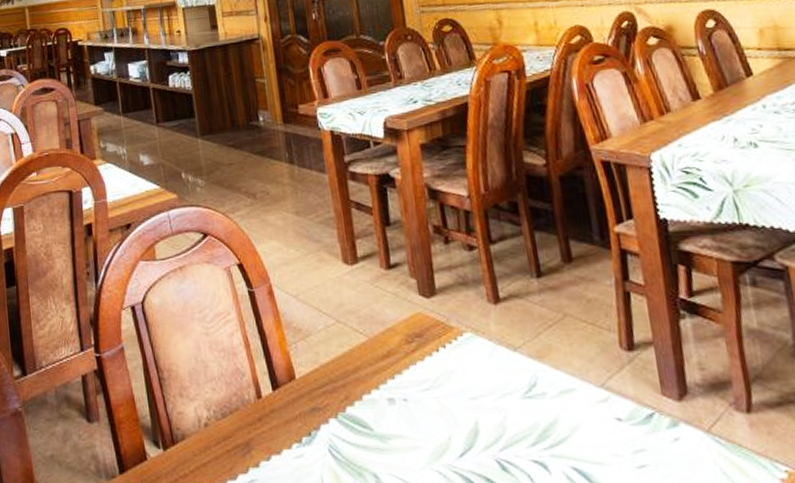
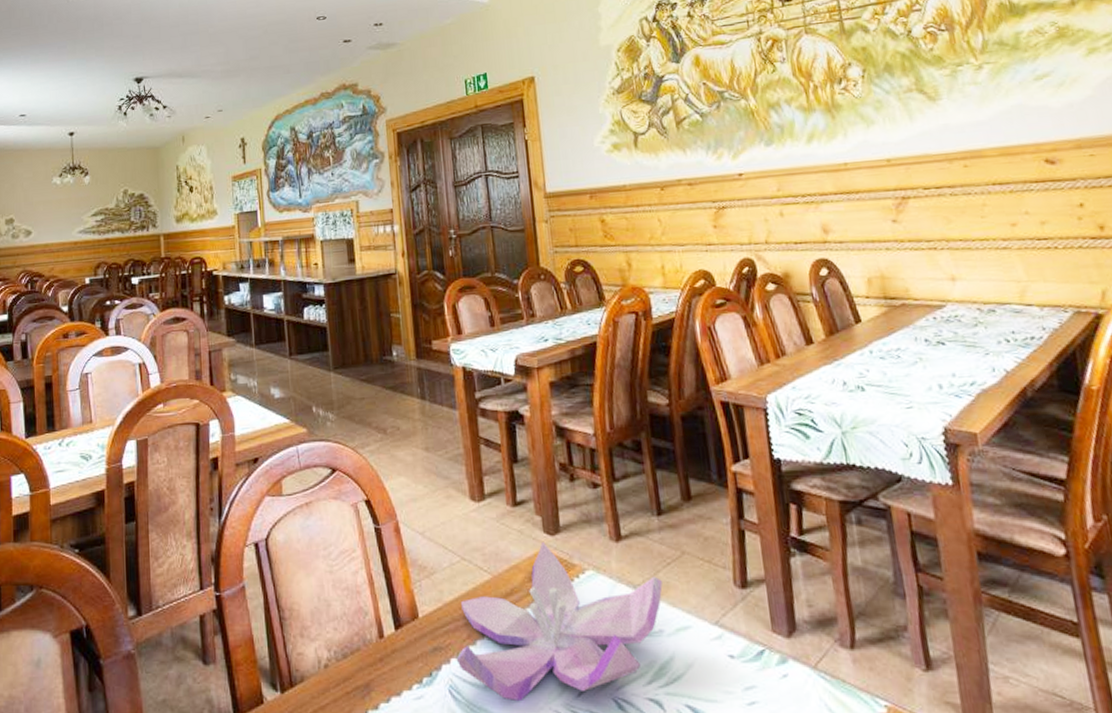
origami crane: none [335,305,544,460] -> present [456,542,663,701]

